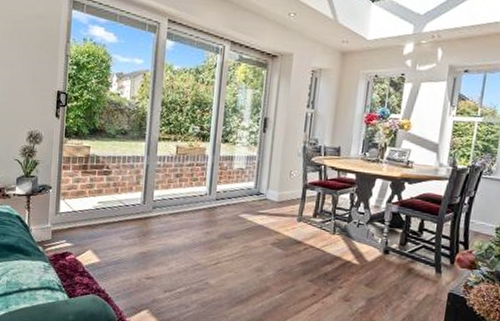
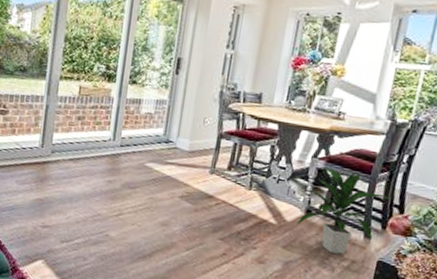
indoor plant: none [376,211,457,289] -> present [296,167,391,255]

